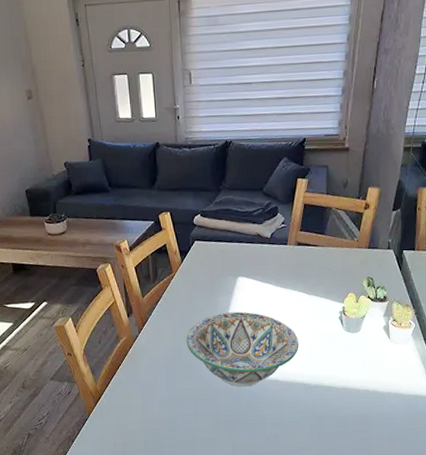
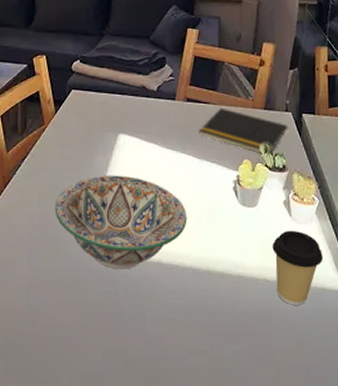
notepad: none [309,249,389,288] -> present [200,108,288,154]
coffee cup: none [372,350,416,409] -> present [272,230,323,305]

